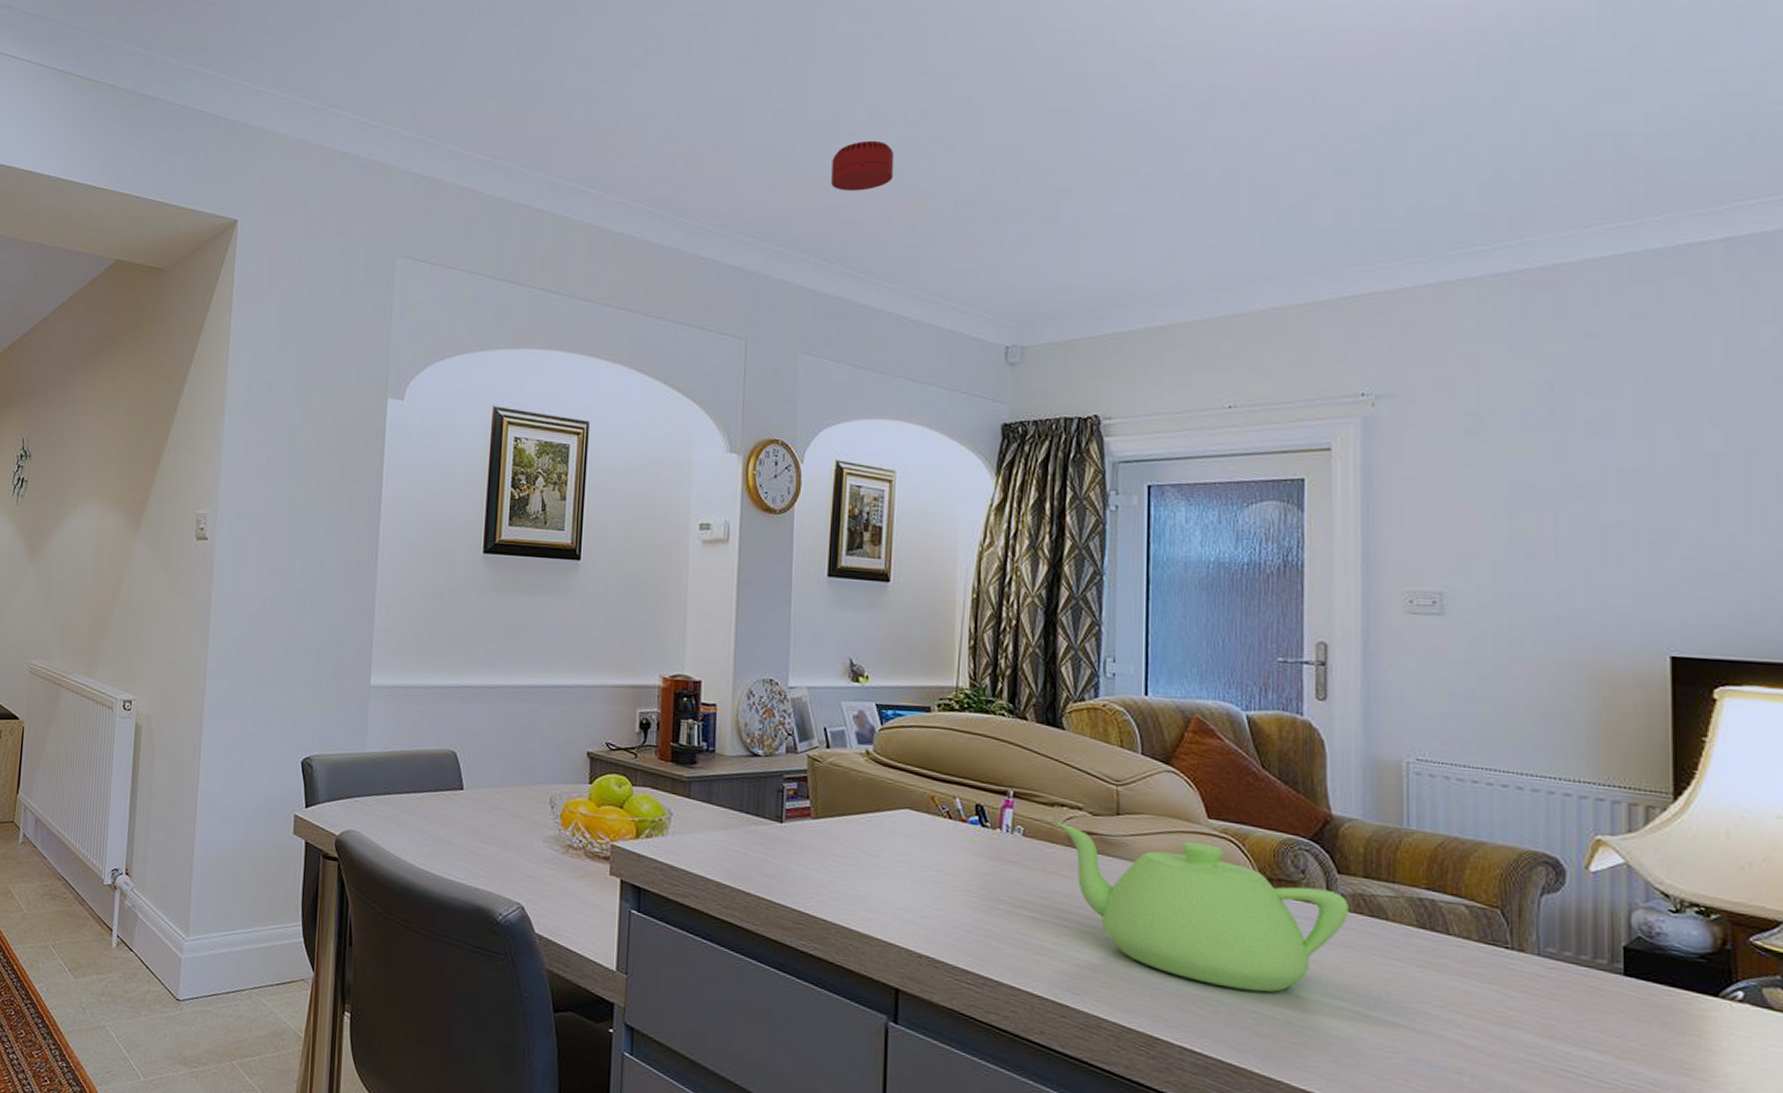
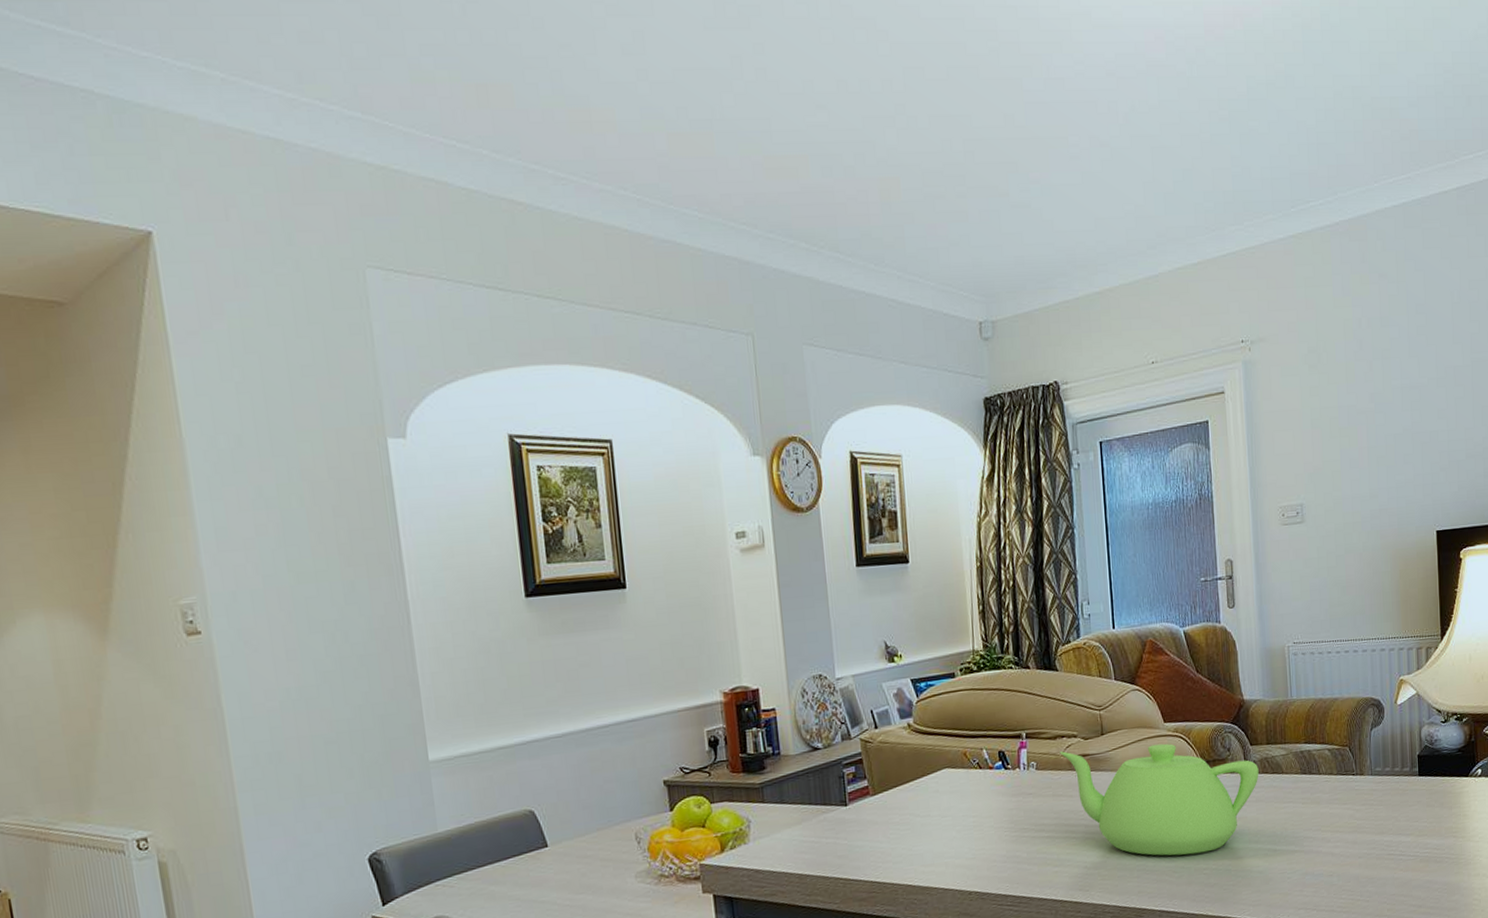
smoke detector: present [831,140,894,191] -> none [808,113,866,169]

